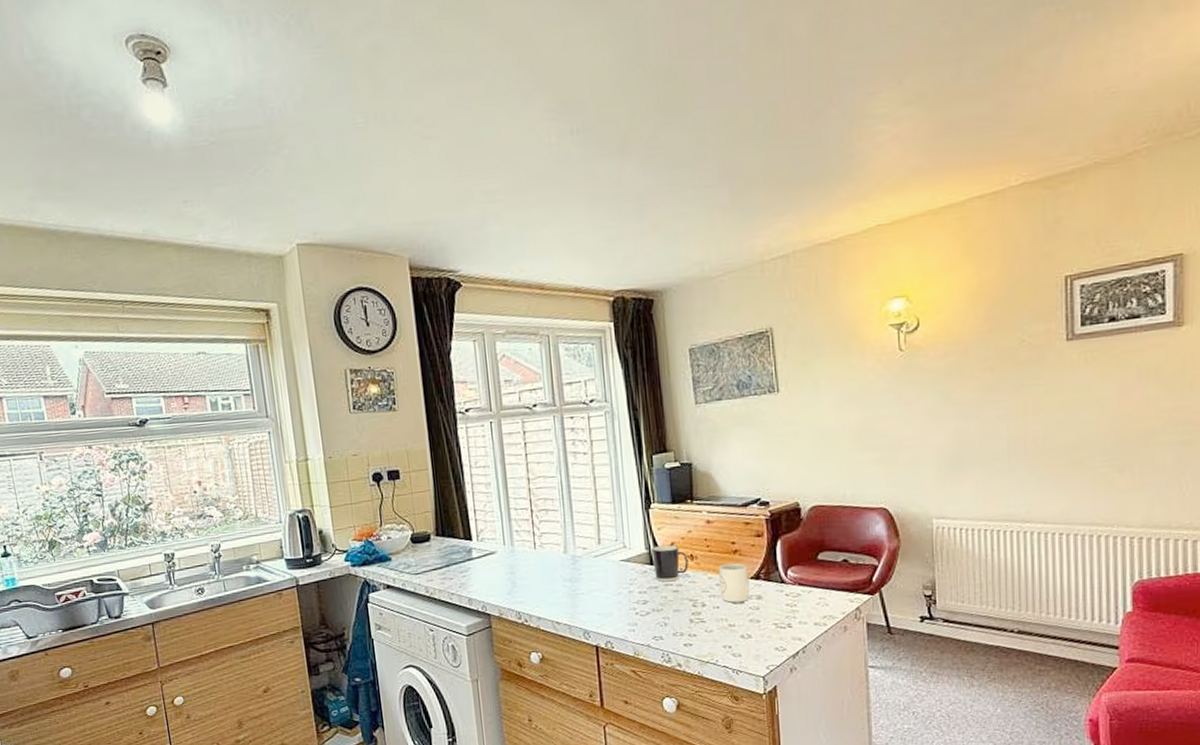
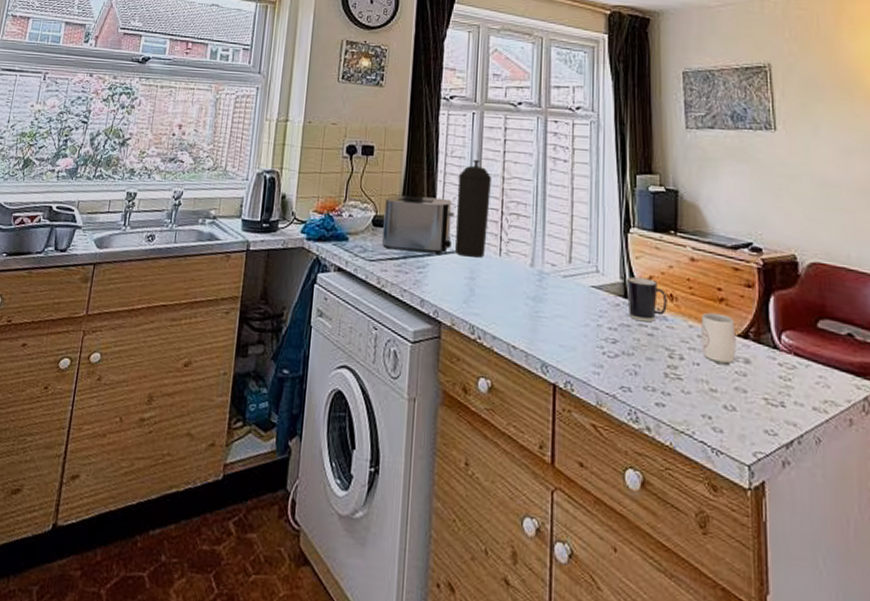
toaster: none [419,507,489,561] -> present [381,195,455,254]
canister: none [485,466,521,555] -> present [455,159,493,258]

